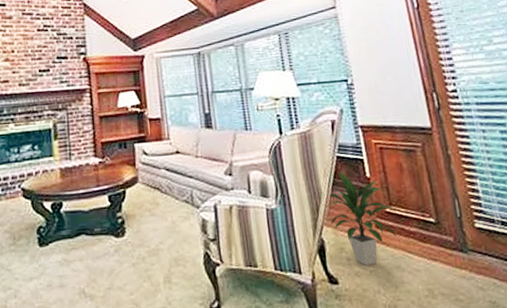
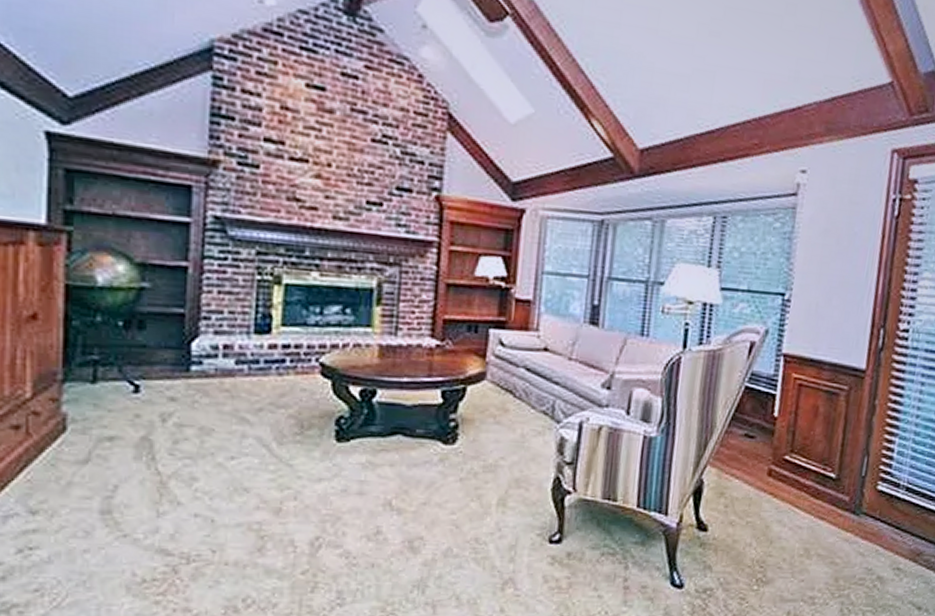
indoor plant: present [328,171,396,266] -> none [717,404,791,516]

